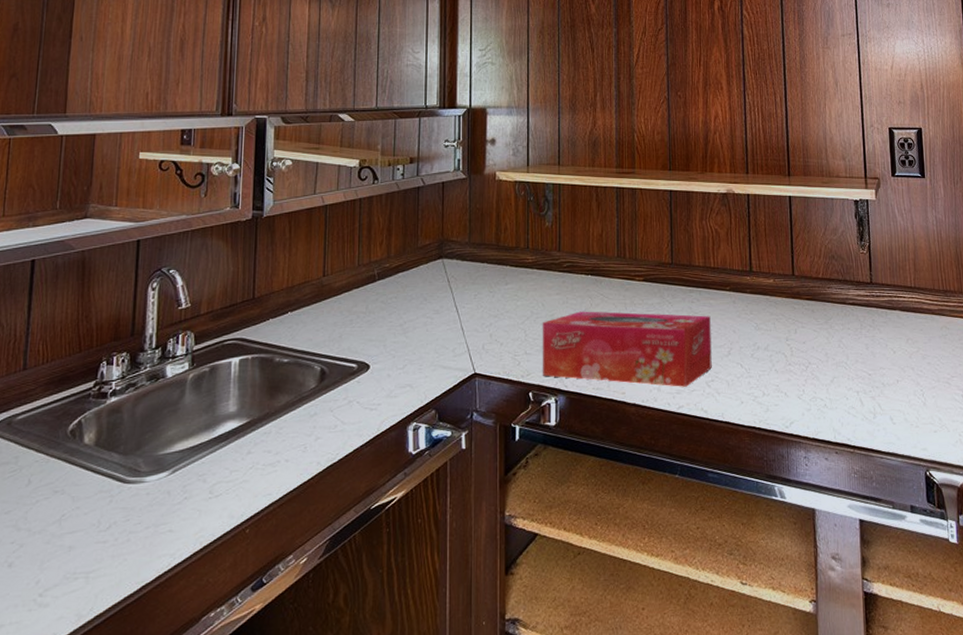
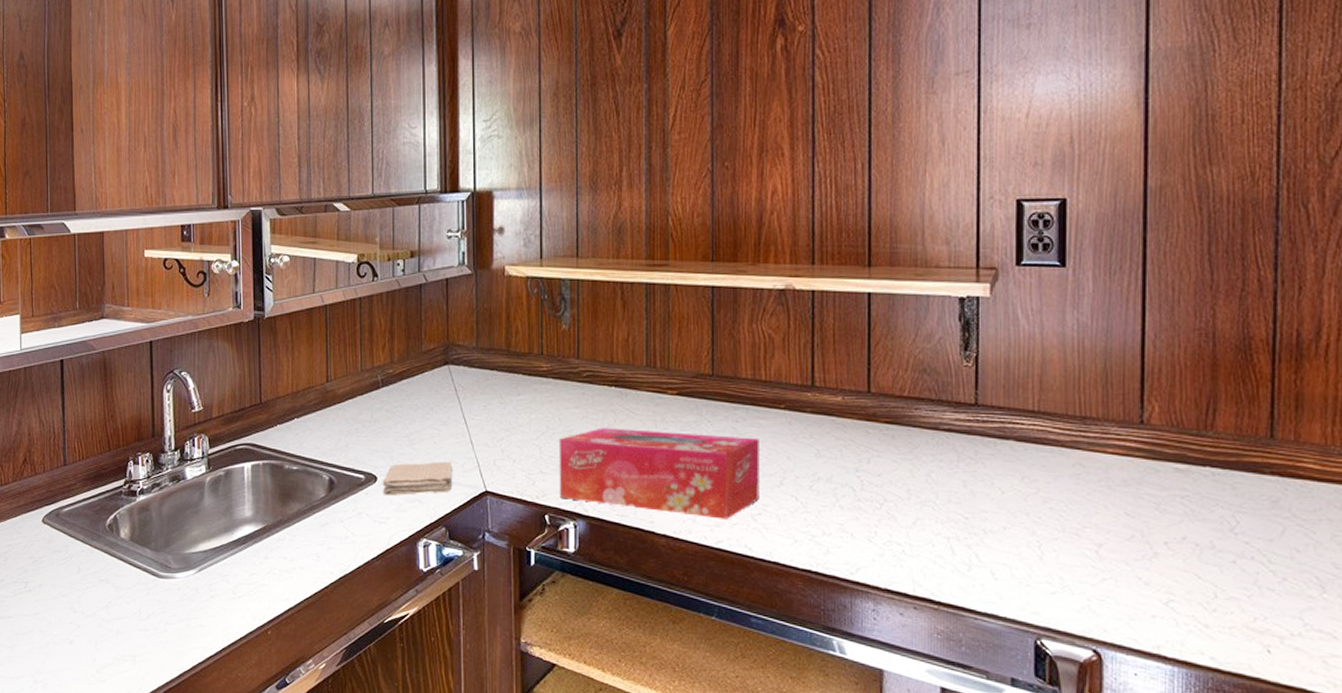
washcloth: none [374,347,444,384] -> present [382,461,453,496]

